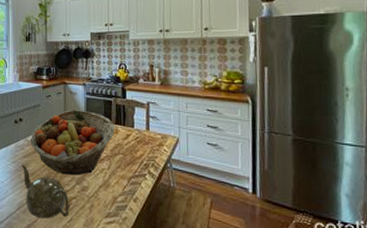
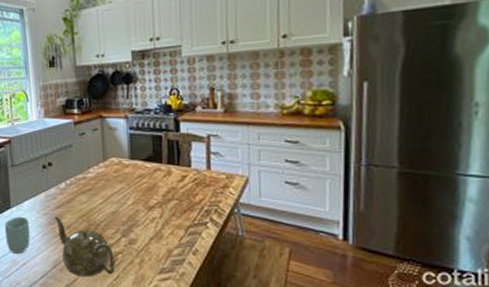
fruit basket: present [31,110,114,175] -> none [63,149,167,227]

